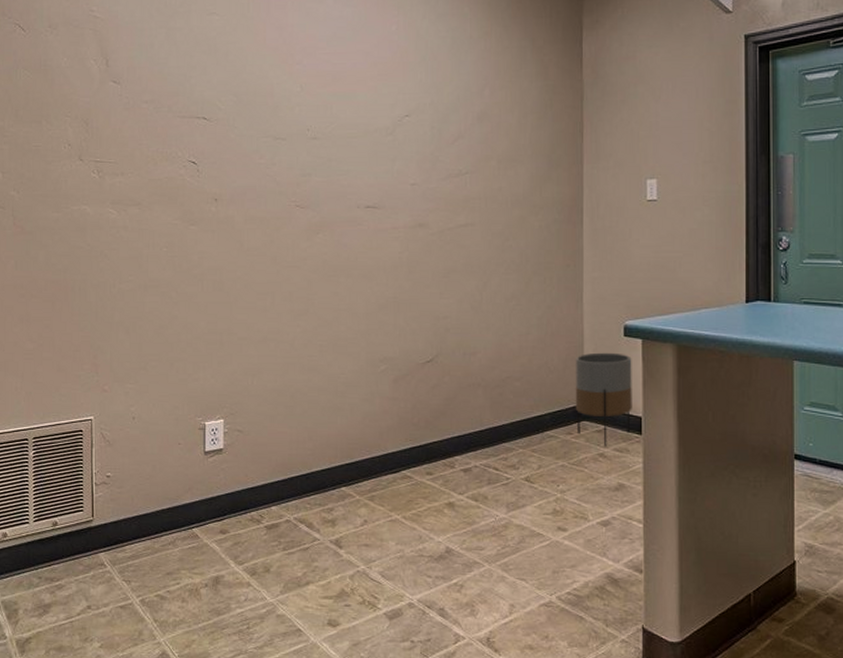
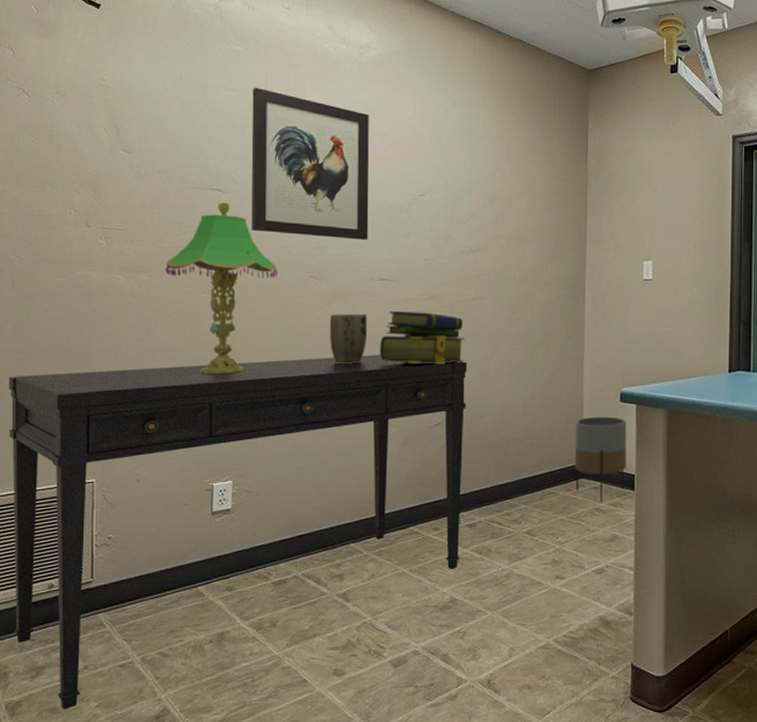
desk: none [11,286,459,649] -> present [8,354,468,710]
table lamp: none [154,131,264,308] -> present [165,202,278,373]
wall art: none [235,9,353,166] -> present [251,87,370,240]
plant pot: none [316,243,355,297] -> present [329,313,368,364]
stack of books: none [368,239,455,297] -> present [380,310,465,365]

